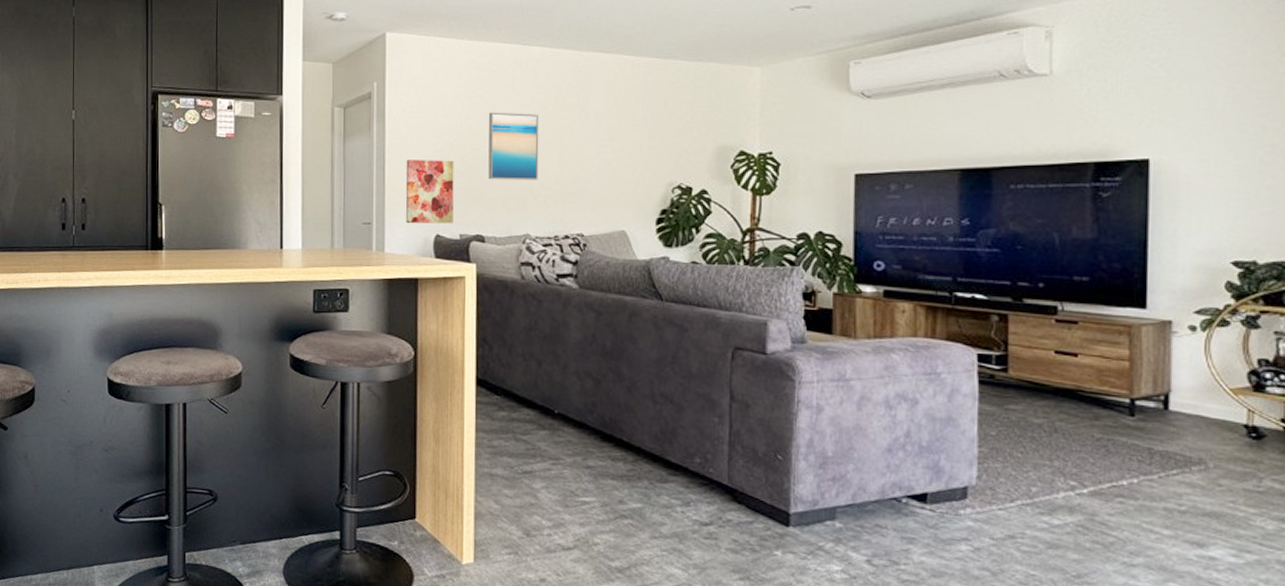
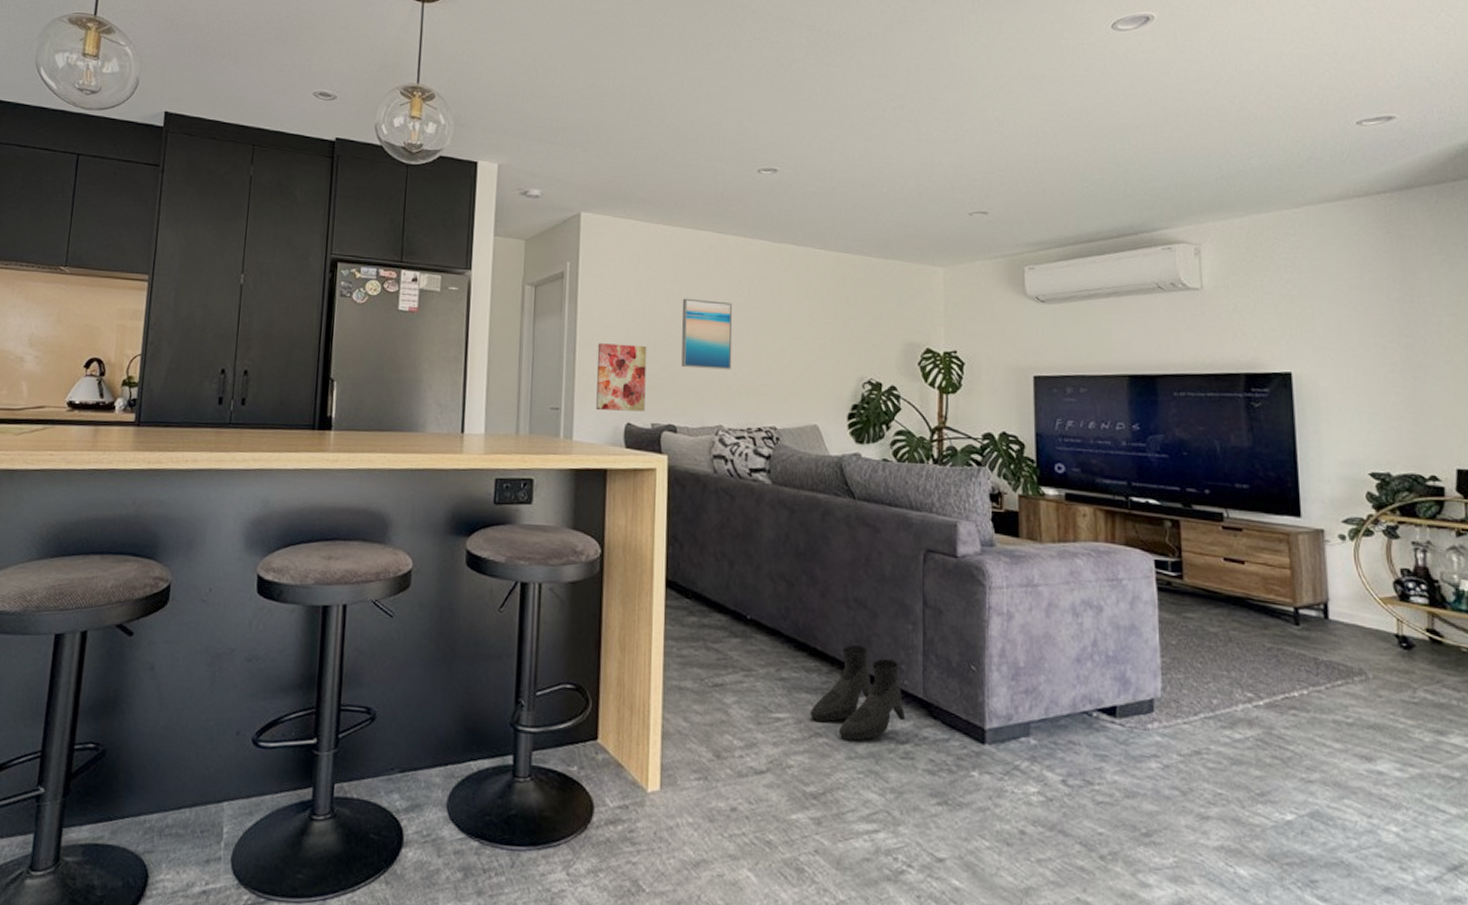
boots: none [616,437,710,522] -> present [810,645,906,741]

